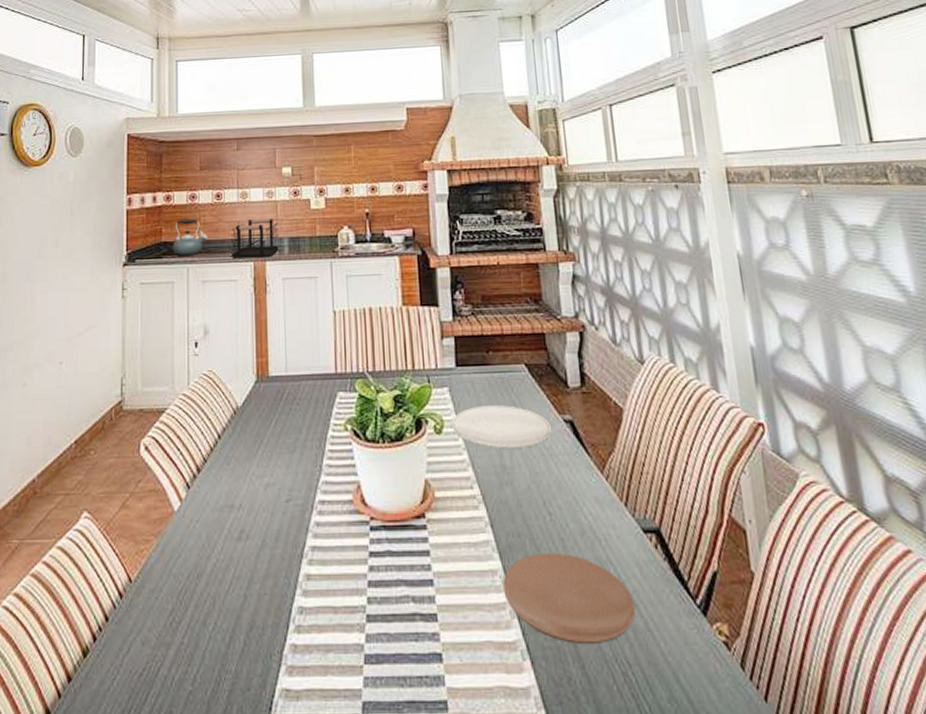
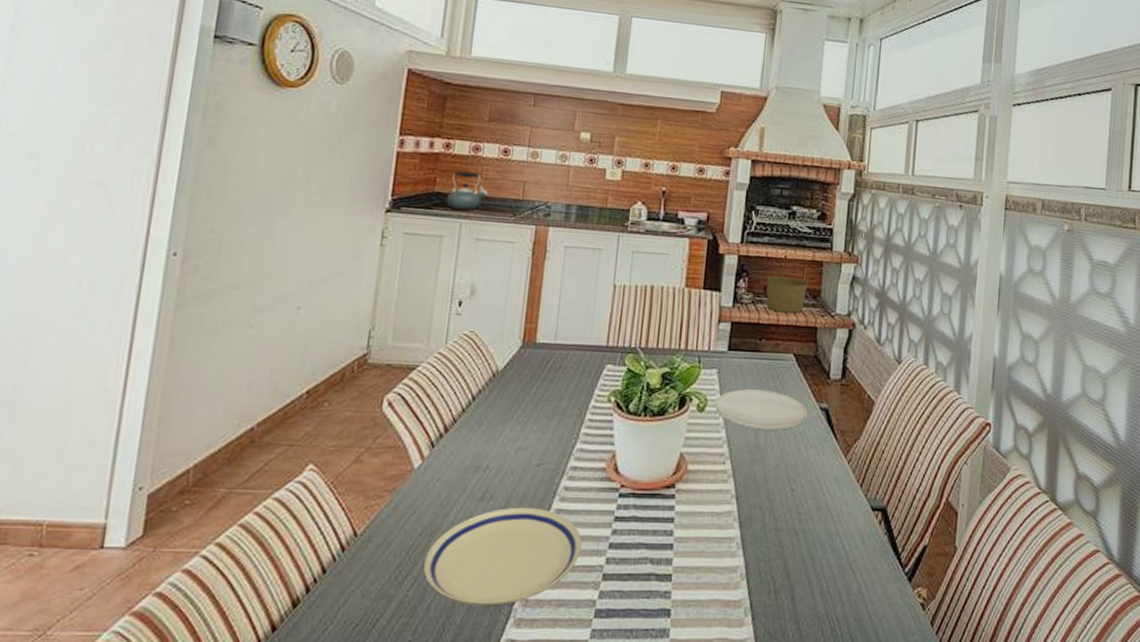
plate: none [195,545,342,653] -> present [423,507,583,607]
dish rack: present [231,219,279,259] -> none [512,181,568,224]
basket: none [482,281,527,321] -> present [766,275,809,313]
plate: present [503,552,636,645] -> none [737,524,853,604]

